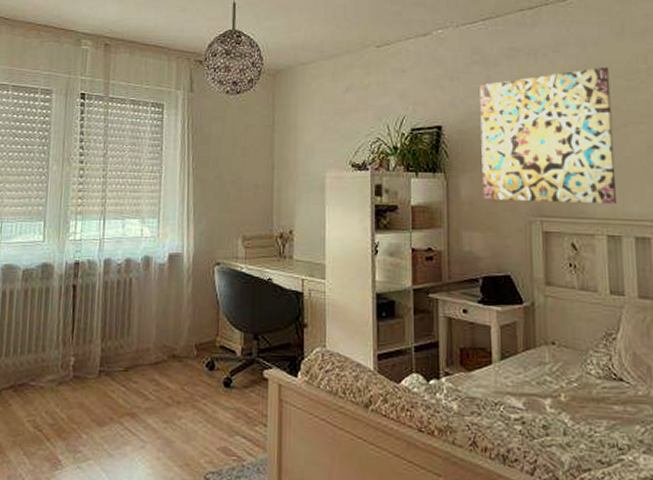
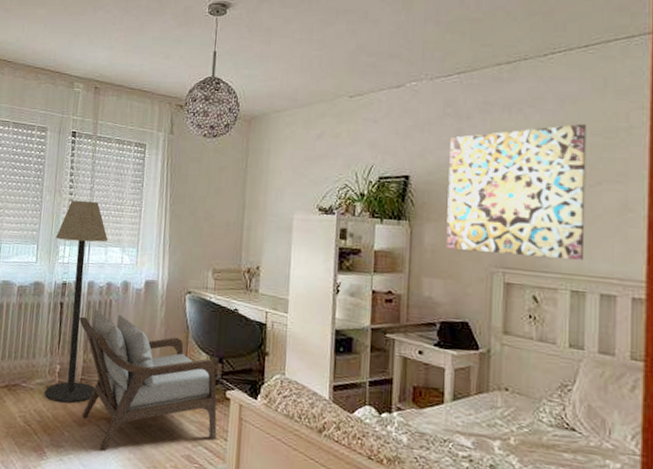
floor lamp: none [57,169,126,402] -> present [44,200,109,404]
armchair: none [94,289,255,453] -> present [78,309,217,452]

